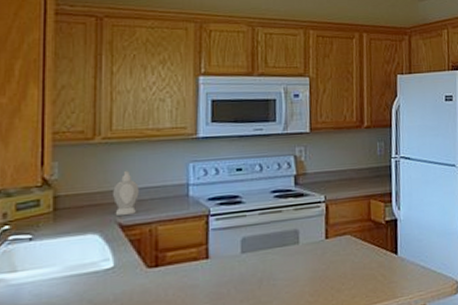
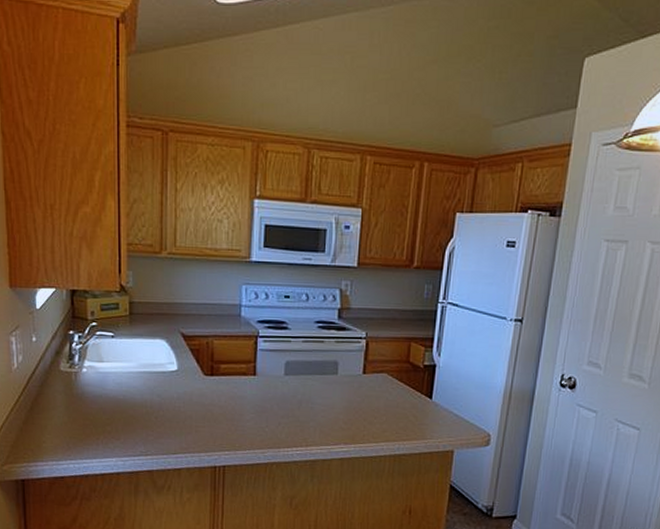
soap bottle: present [113,170,139,216] -> none [177,285,198,326]

